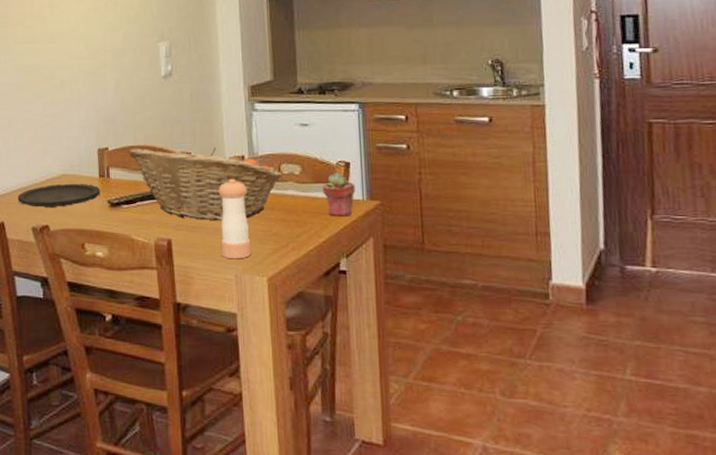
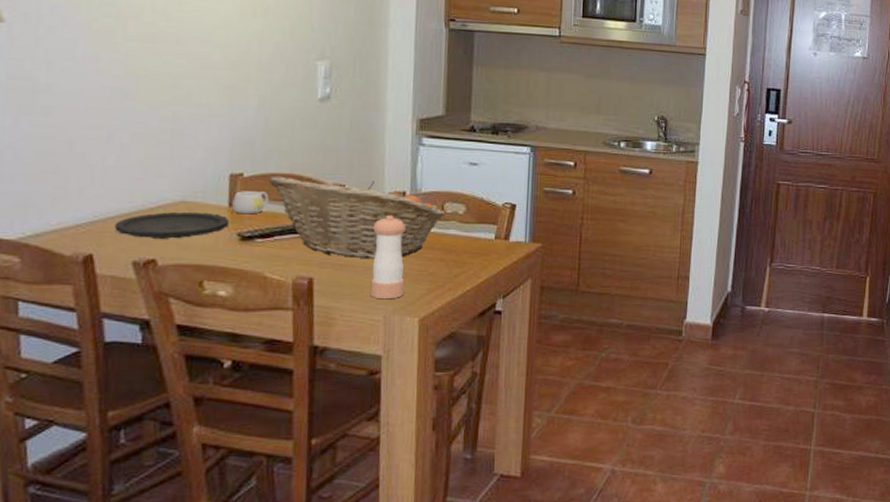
mug: none [102,163,130,184] -> present [232,191,269,215]
potted succulent: present [322,173,356,217] -> none [486,214,519,258]

